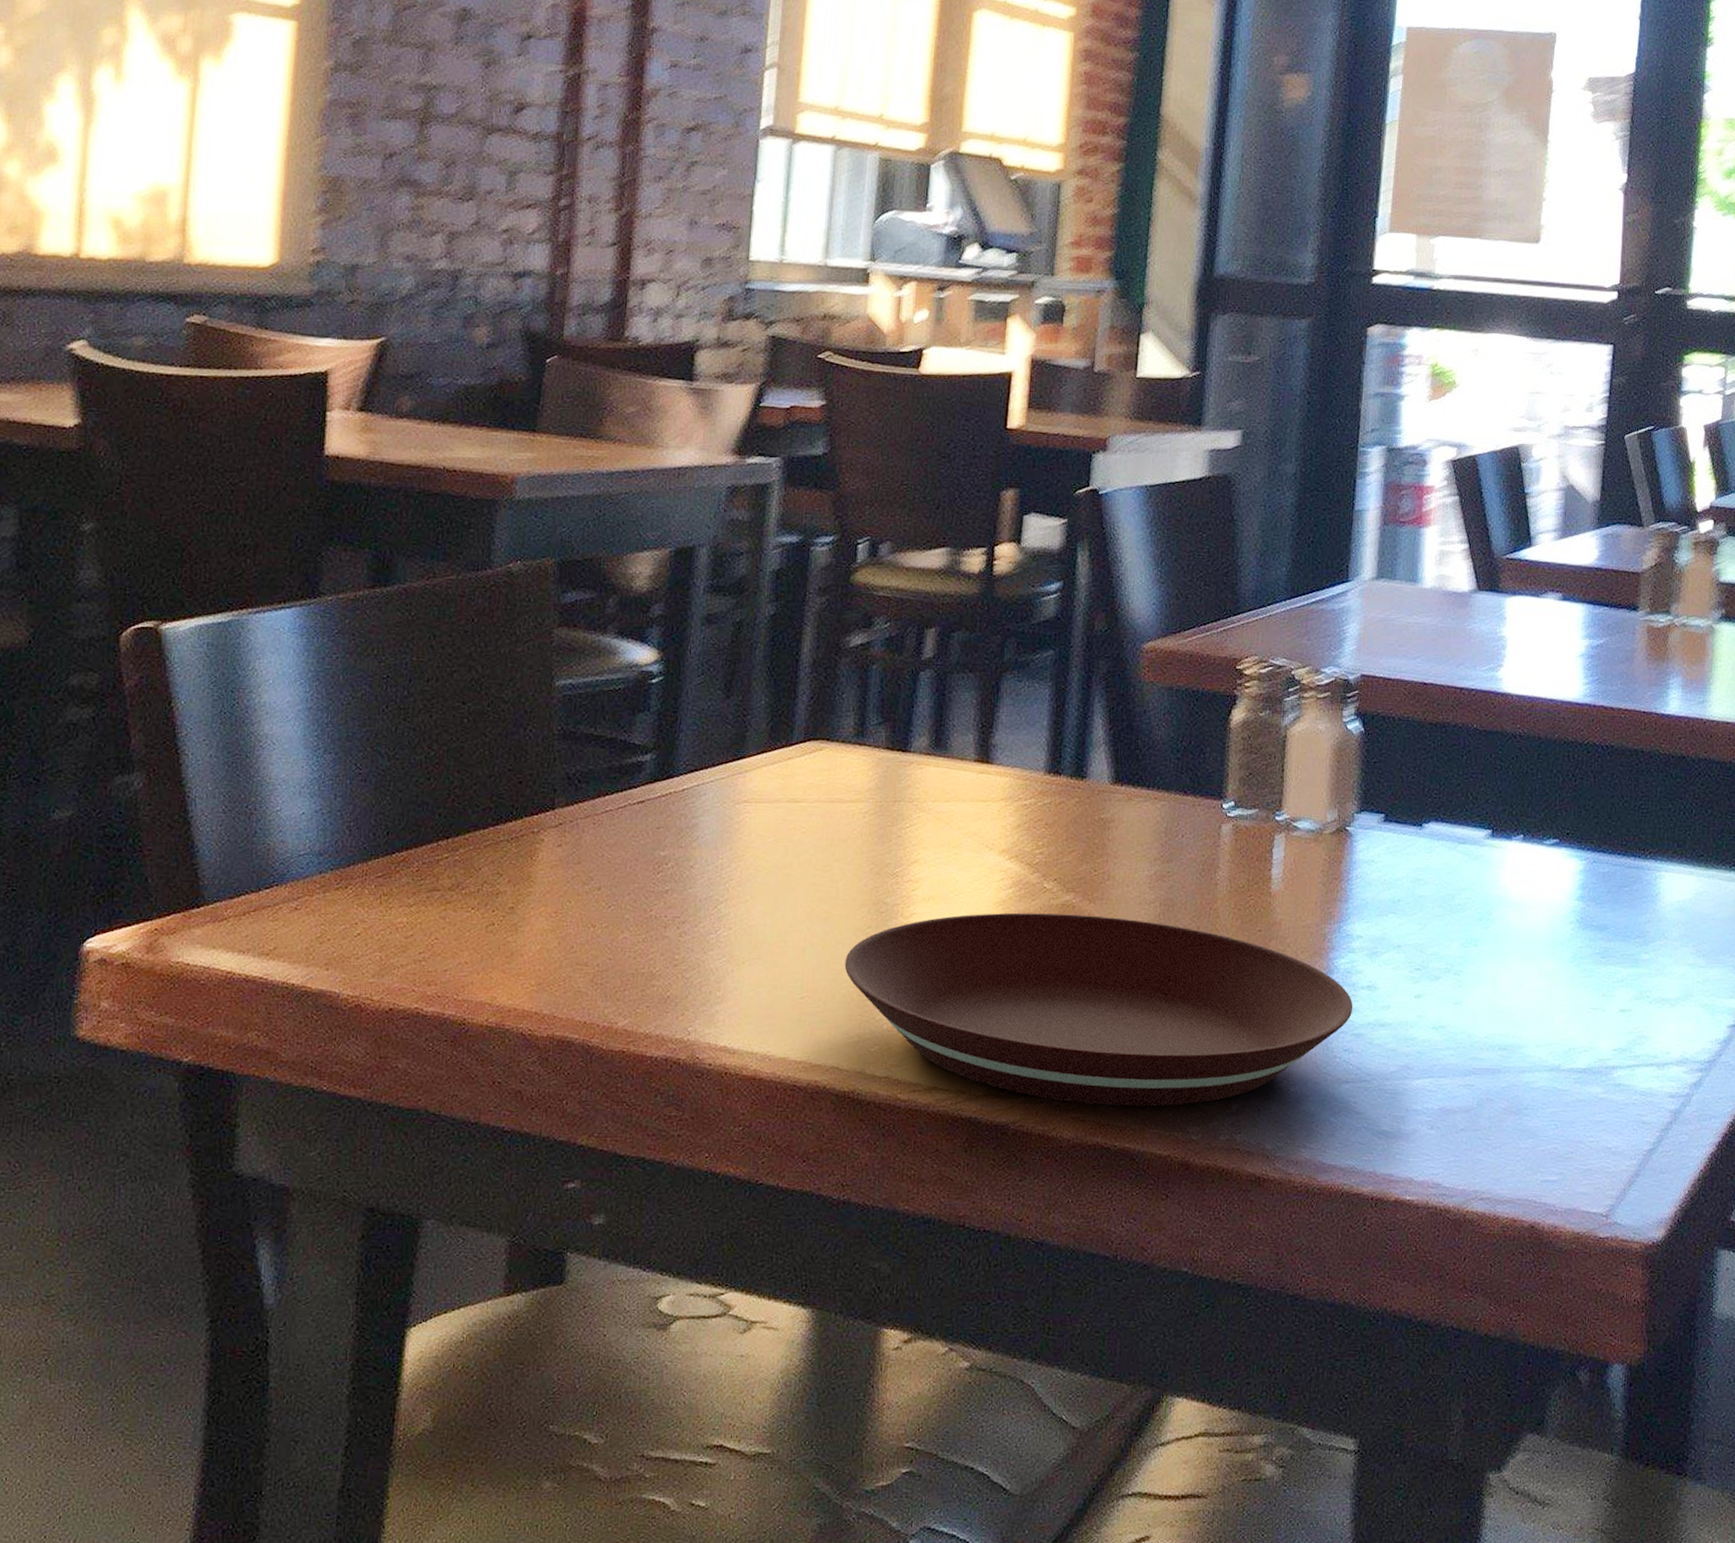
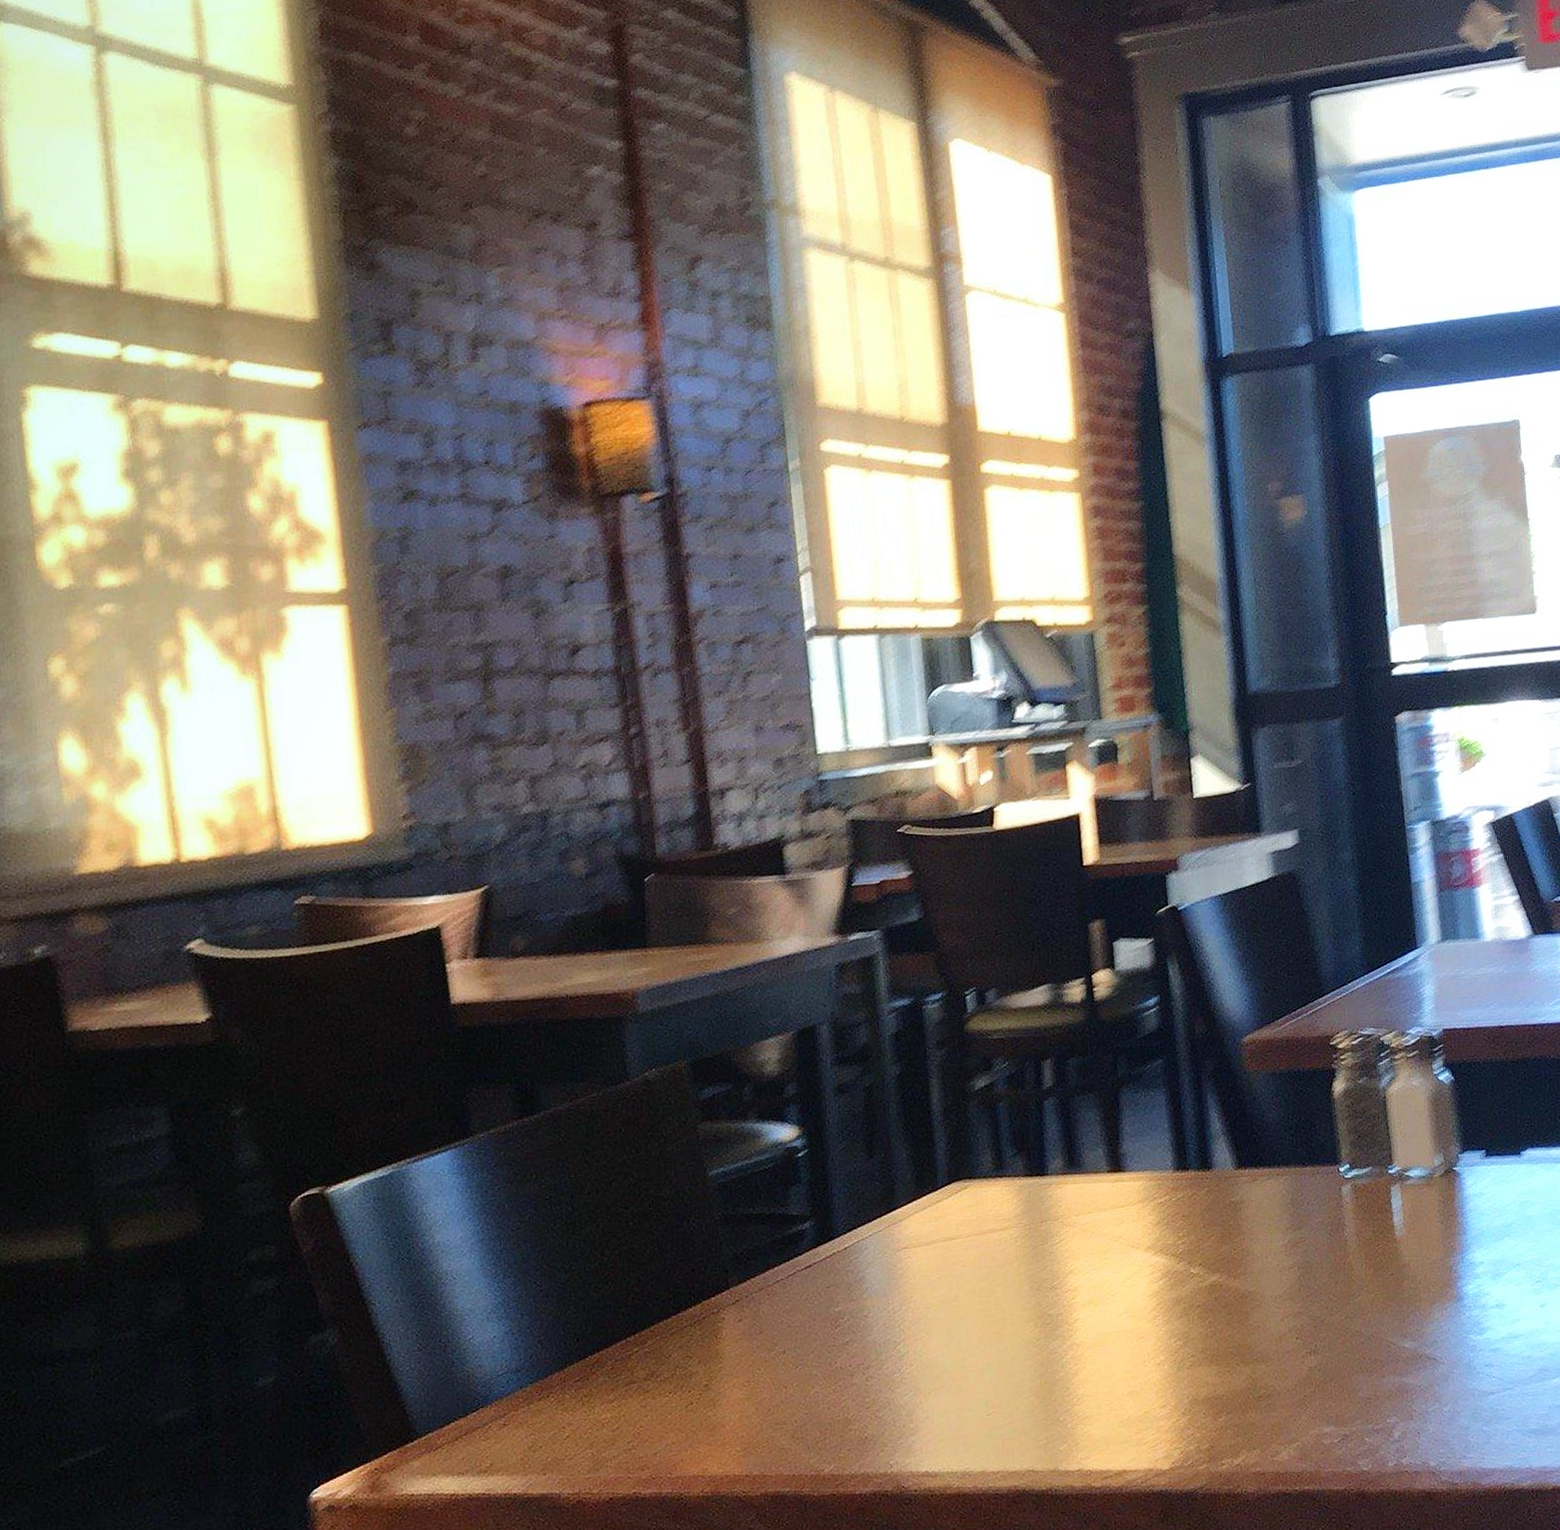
plate: present [844,912,1354,1107] -> none [1022,1284,1487,1461]

